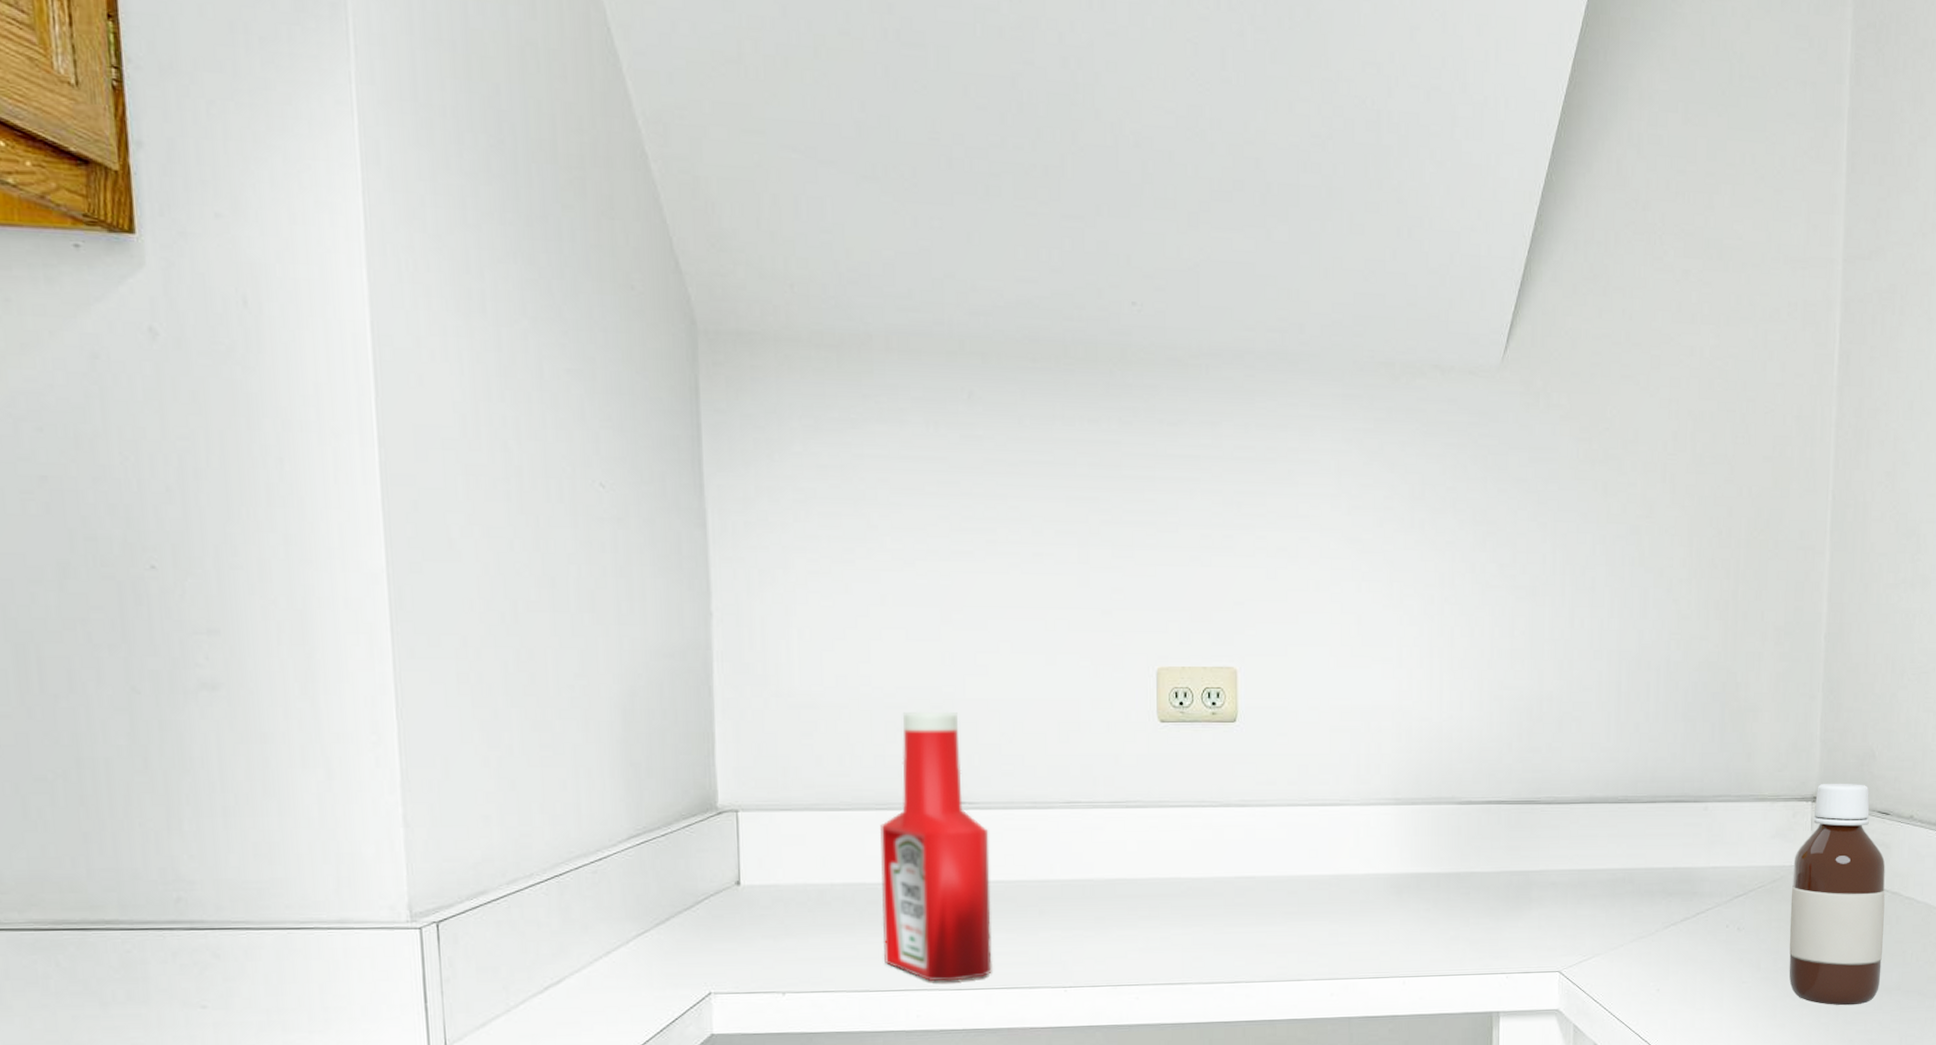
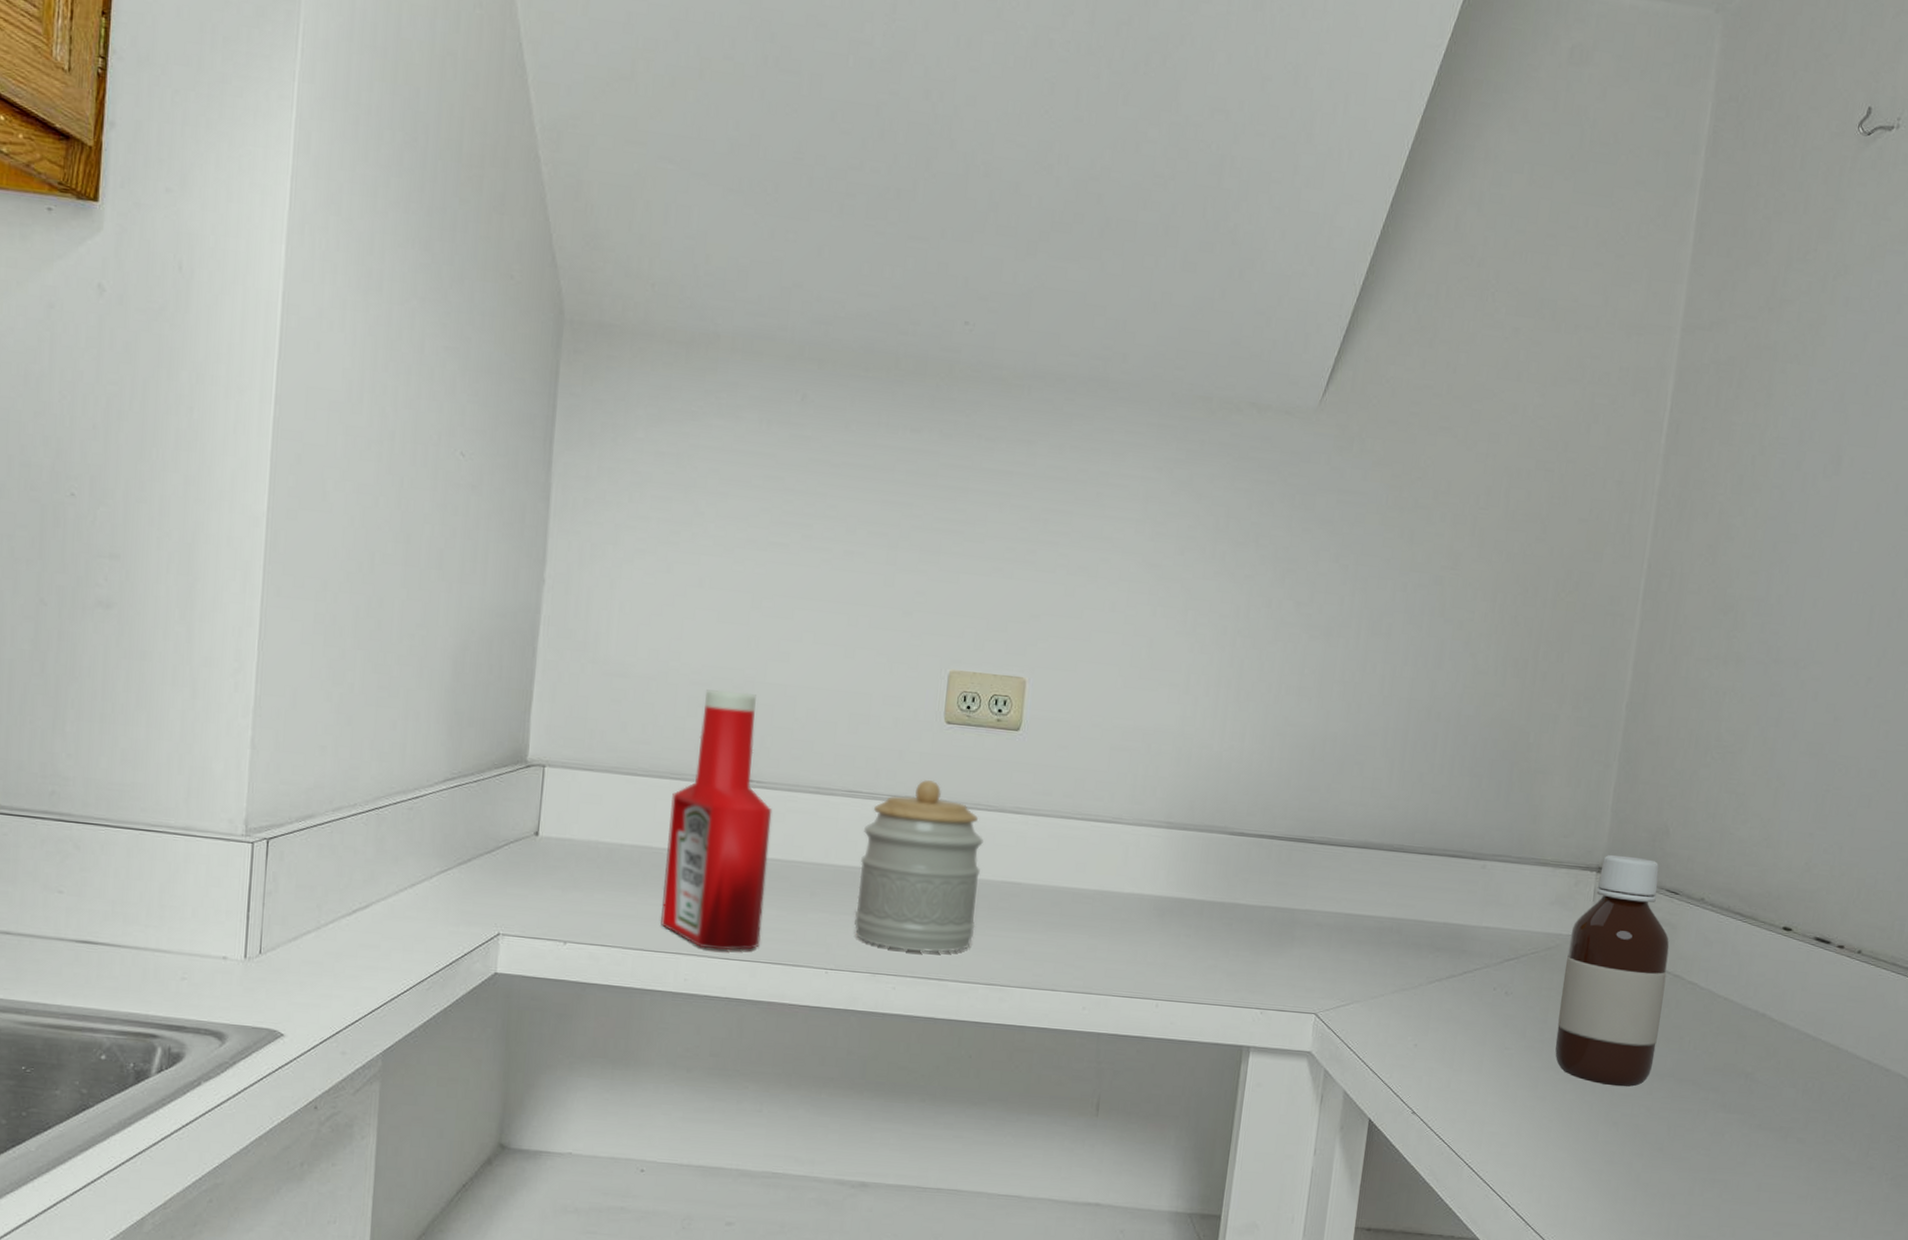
jar: none [1087,782,1213,959] -> present [854,780,983,953]

